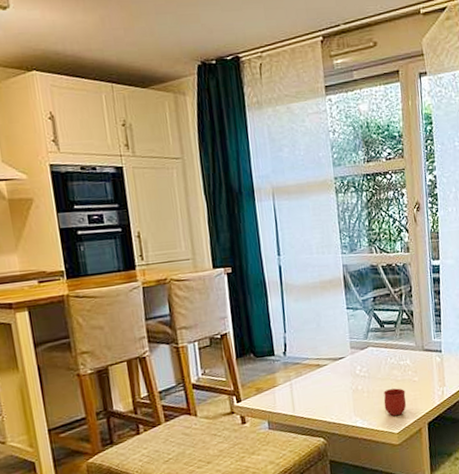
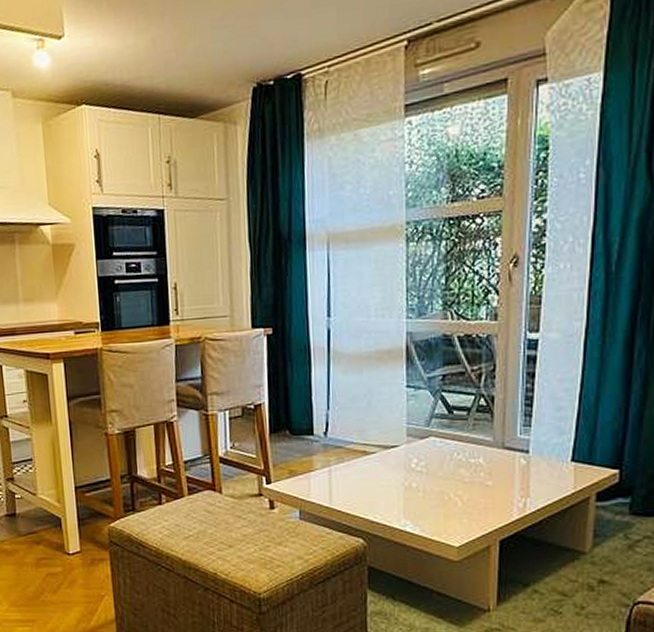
mug: present [383,388,407,416] -> none [443,492,474,526]

